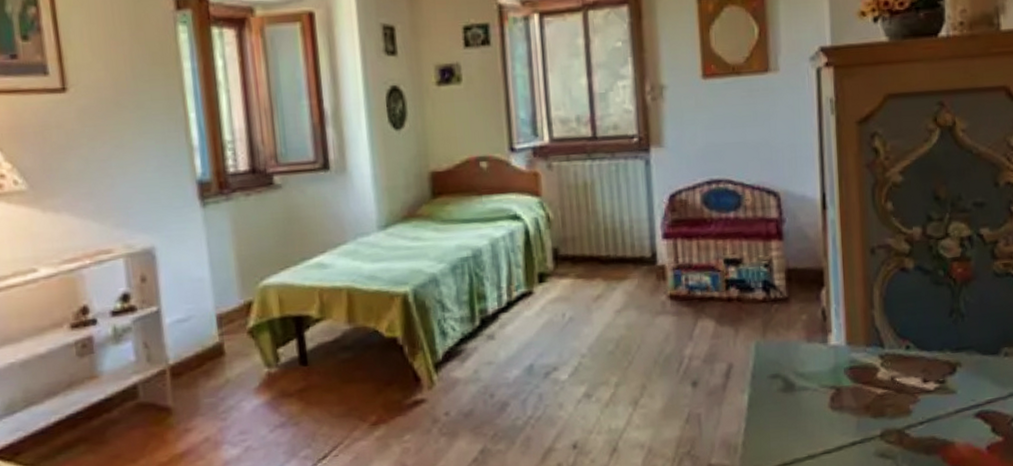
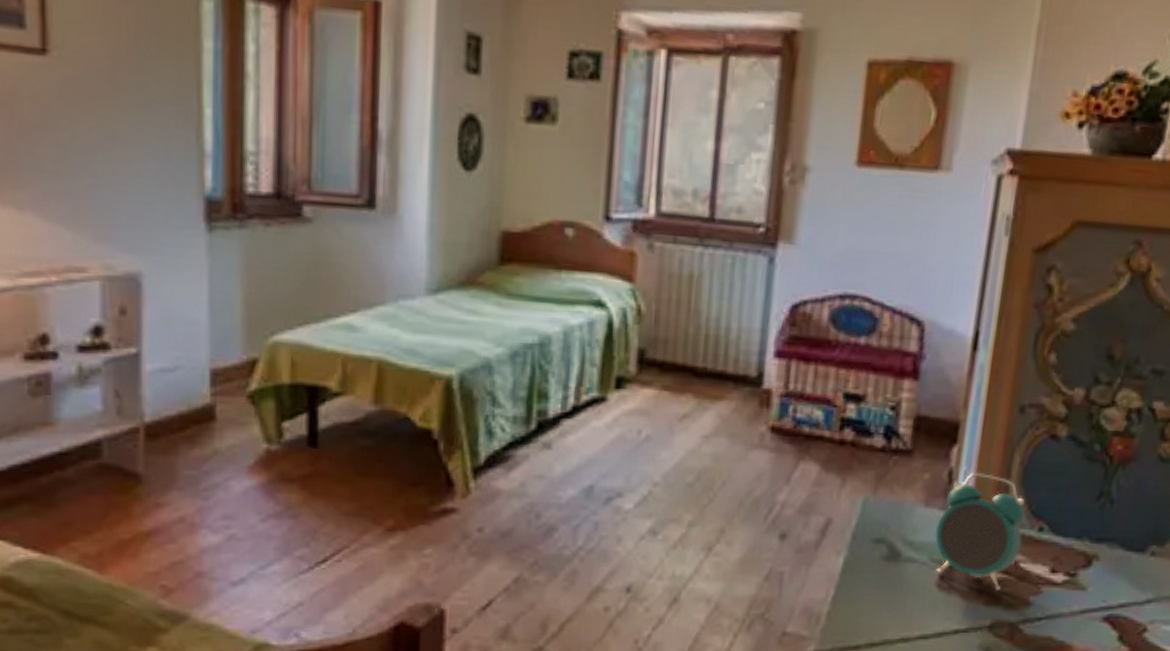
alarm clock: none [820,307,895,404] -> present [935,471,1026,590]

